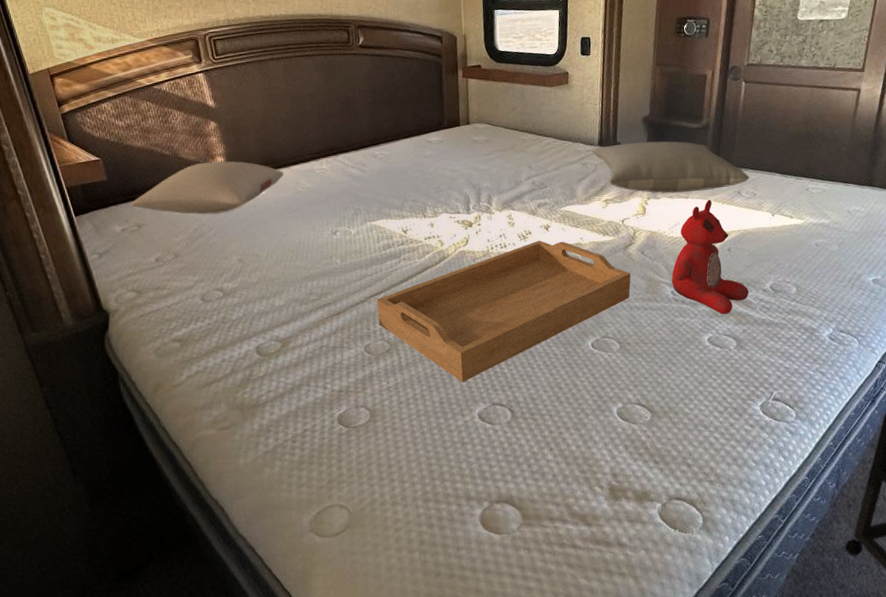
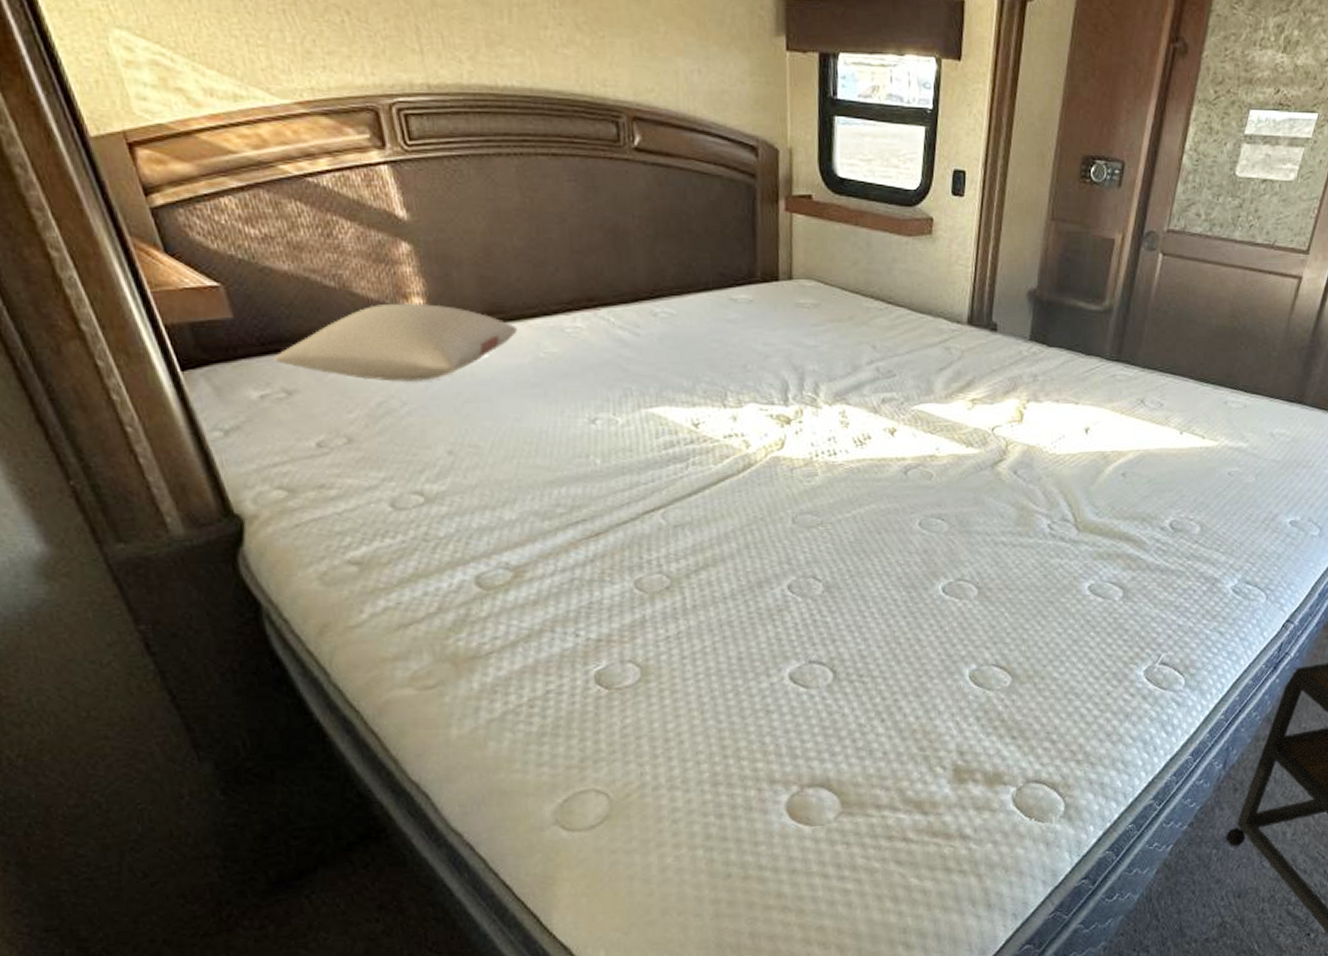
serving tray: present [377,240,631,383] -> none [653,448,998,633]
pillow: present [592,141,749,194] -> none [958,324,1157,396]
stuffed bear: present [671,200,749,314] -> none [1049,408,1143,556]

